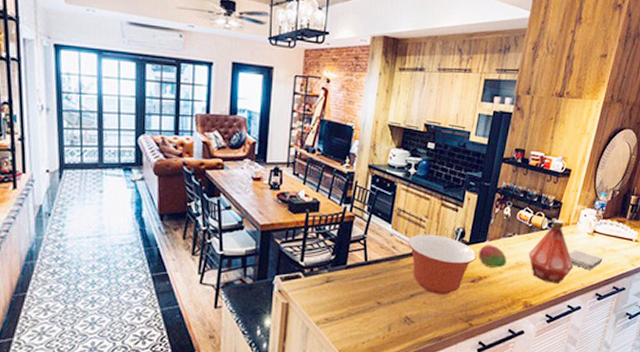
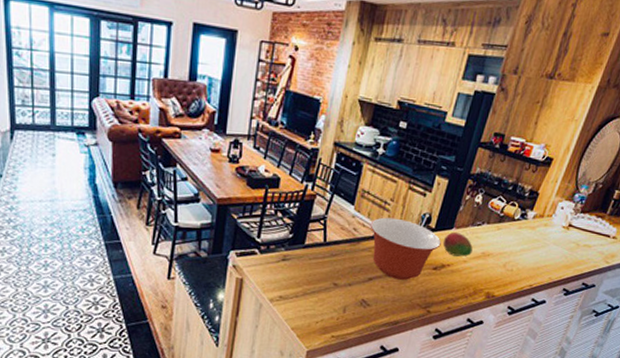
bottle: present [528,221,573,284] -> none [496,212,543,277]
washcloth: present [569,250,603,270] -> none [539,243,576,264]

